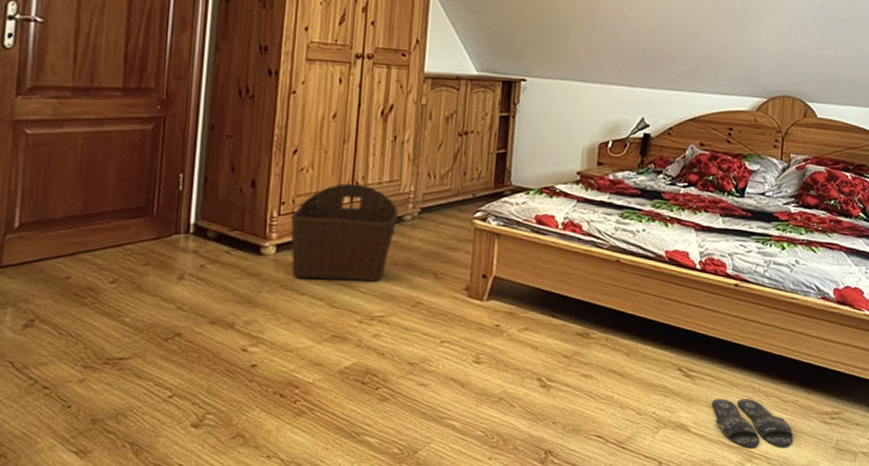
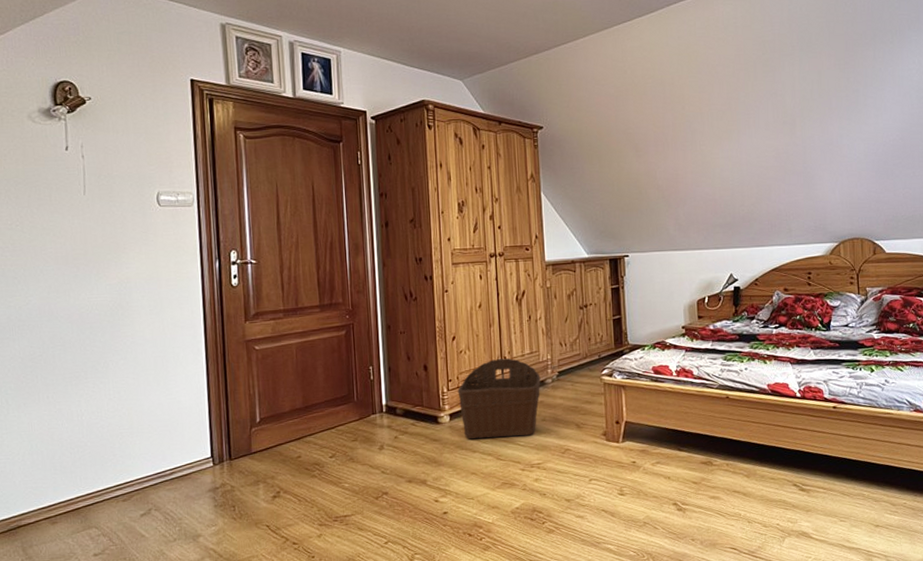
slippers: present [711,398,793,448] -> none [828,505,906,549]

